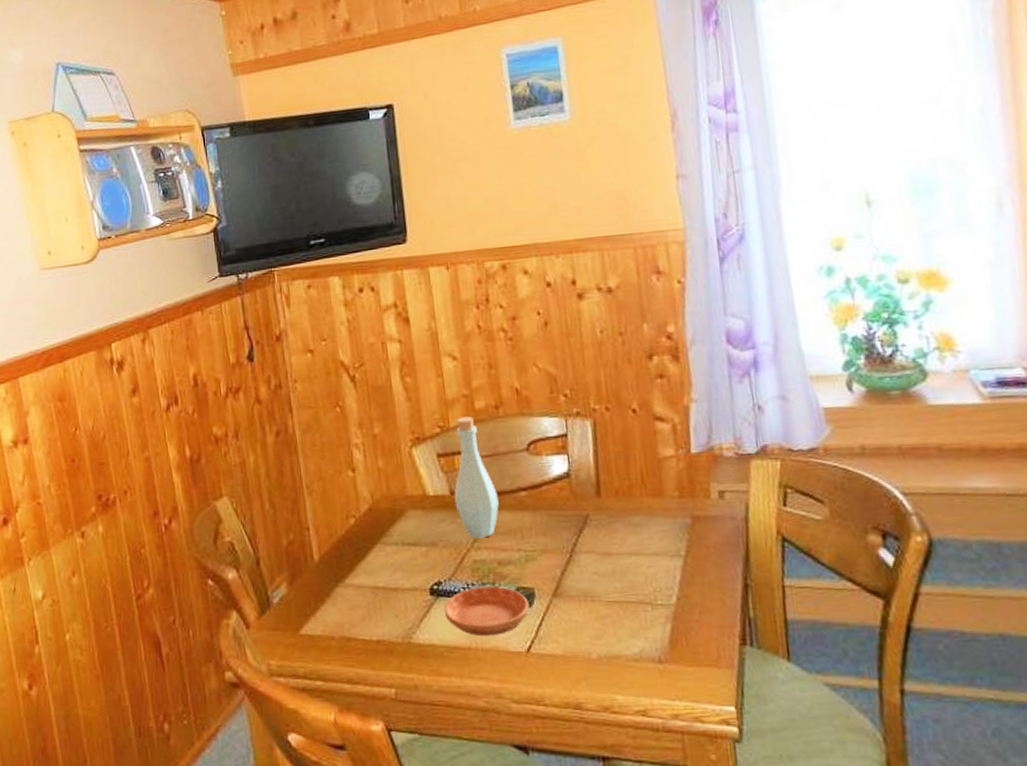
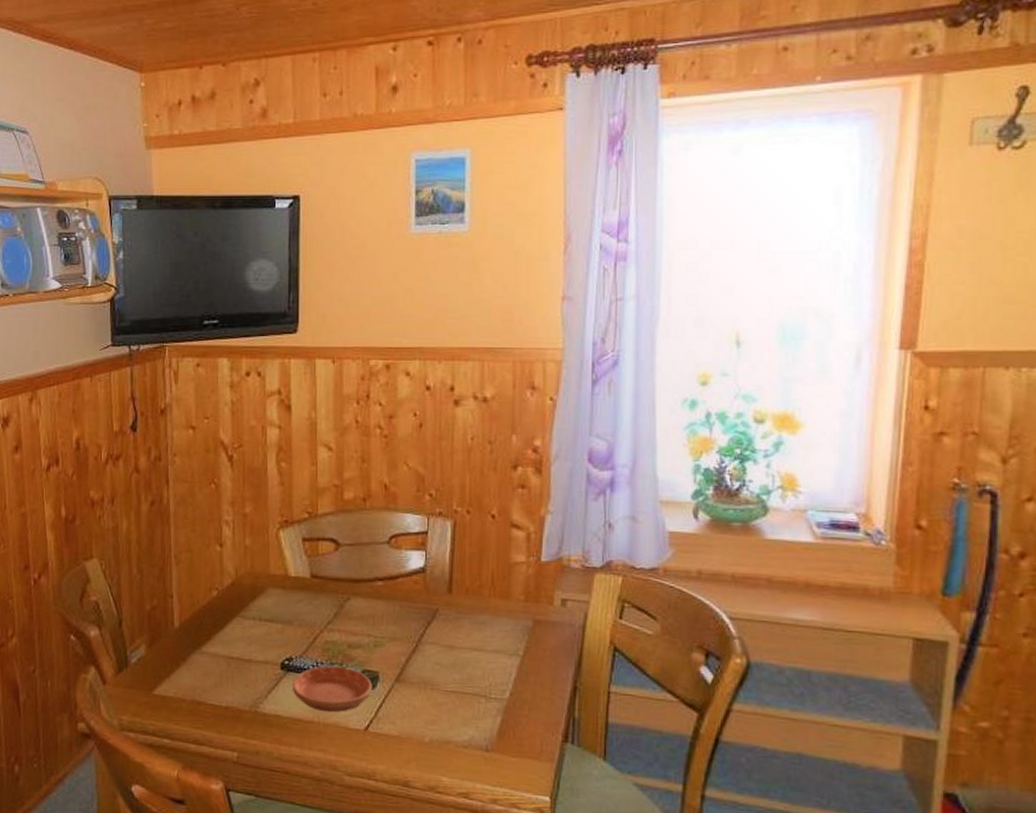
bottle: present [454,416,499,539] -> none [314,505,355,621]

